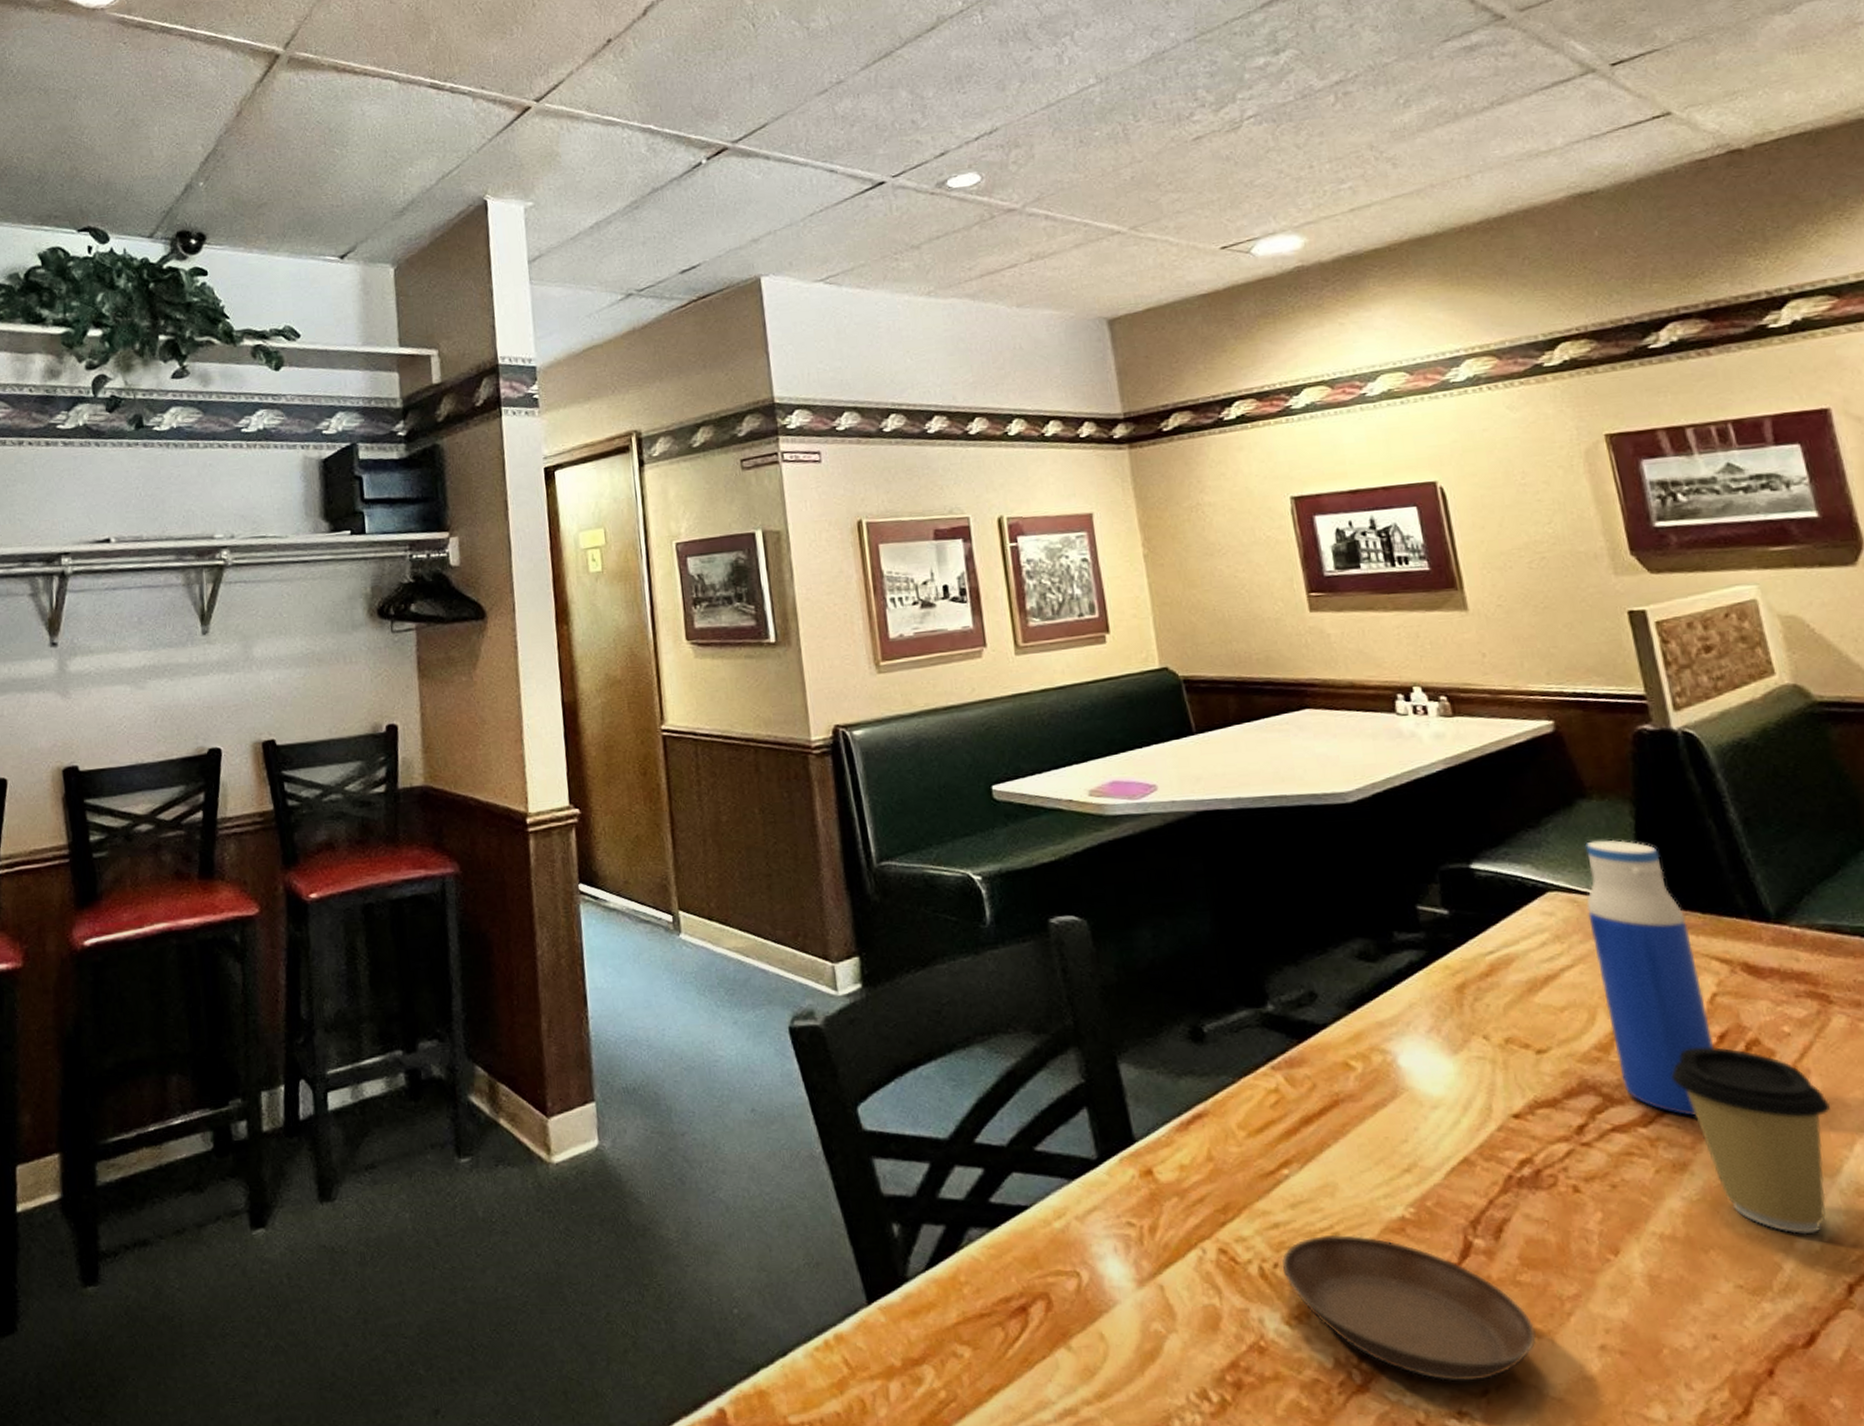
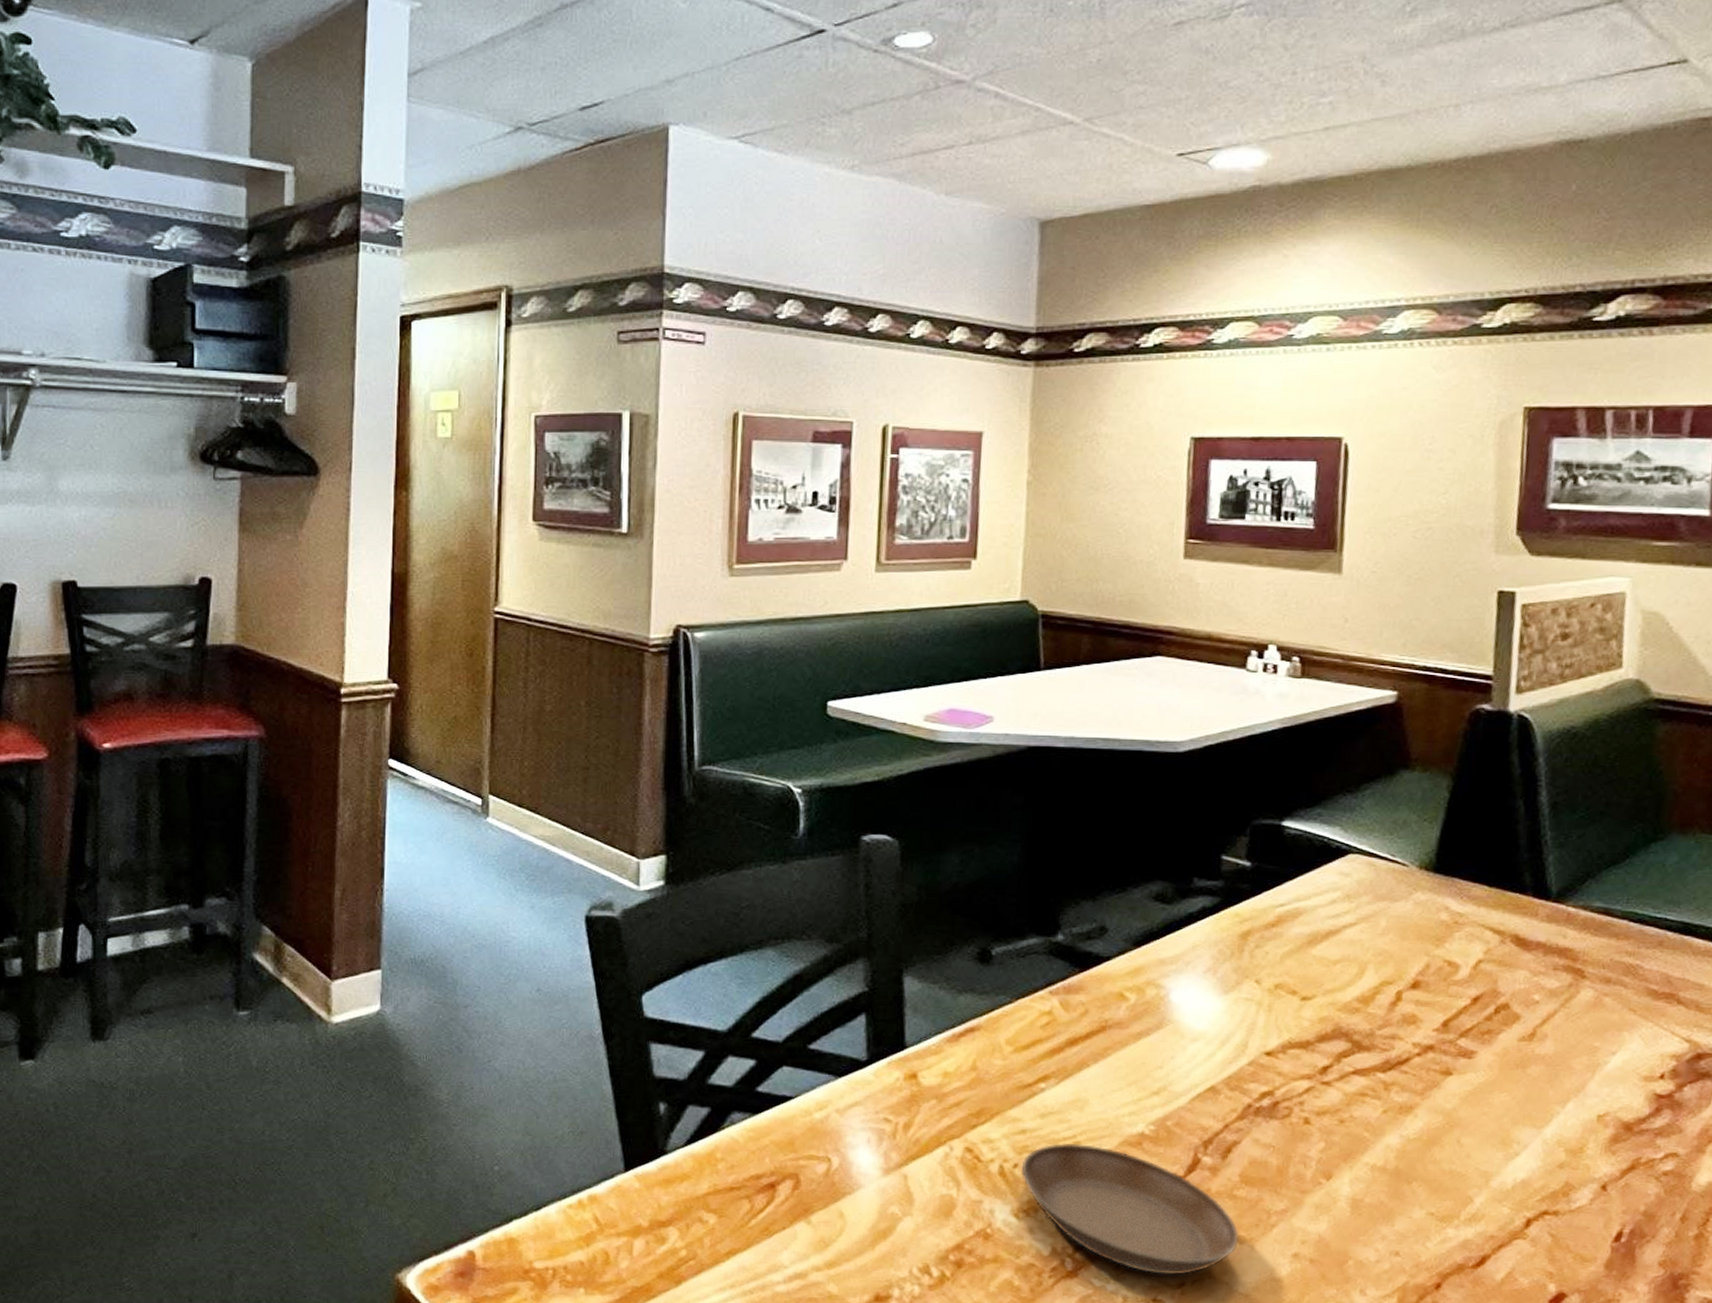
water bottle: present [1585,840,1713,1117] -> none [1374,810,1472,1068]
coffee cup: present [1671,1047,1830,1235] -> none [1419,1006,1556,1175]

